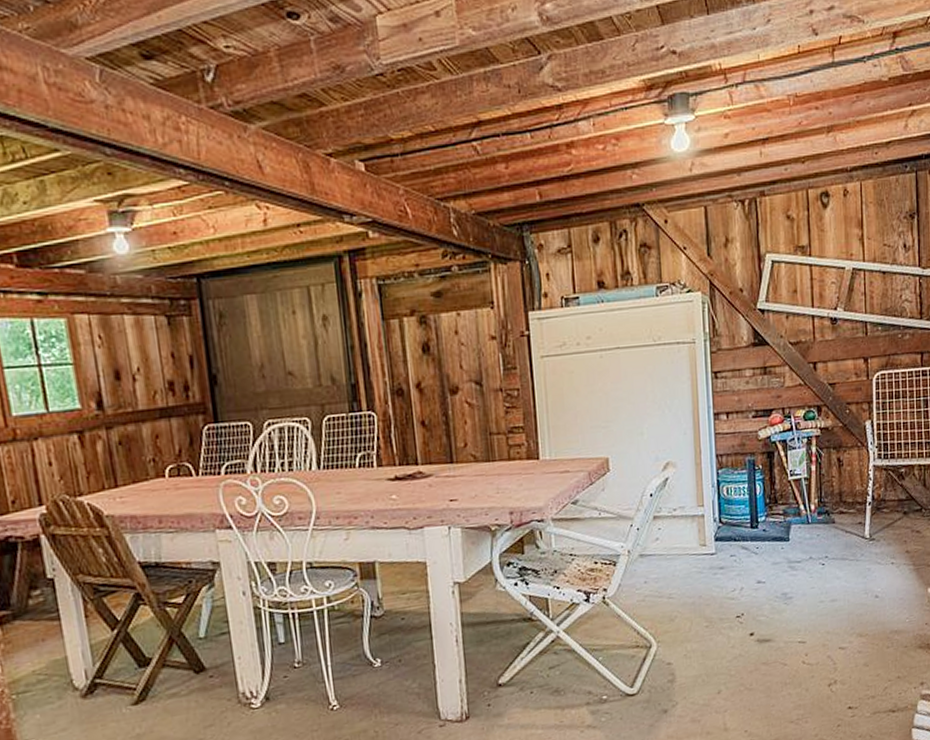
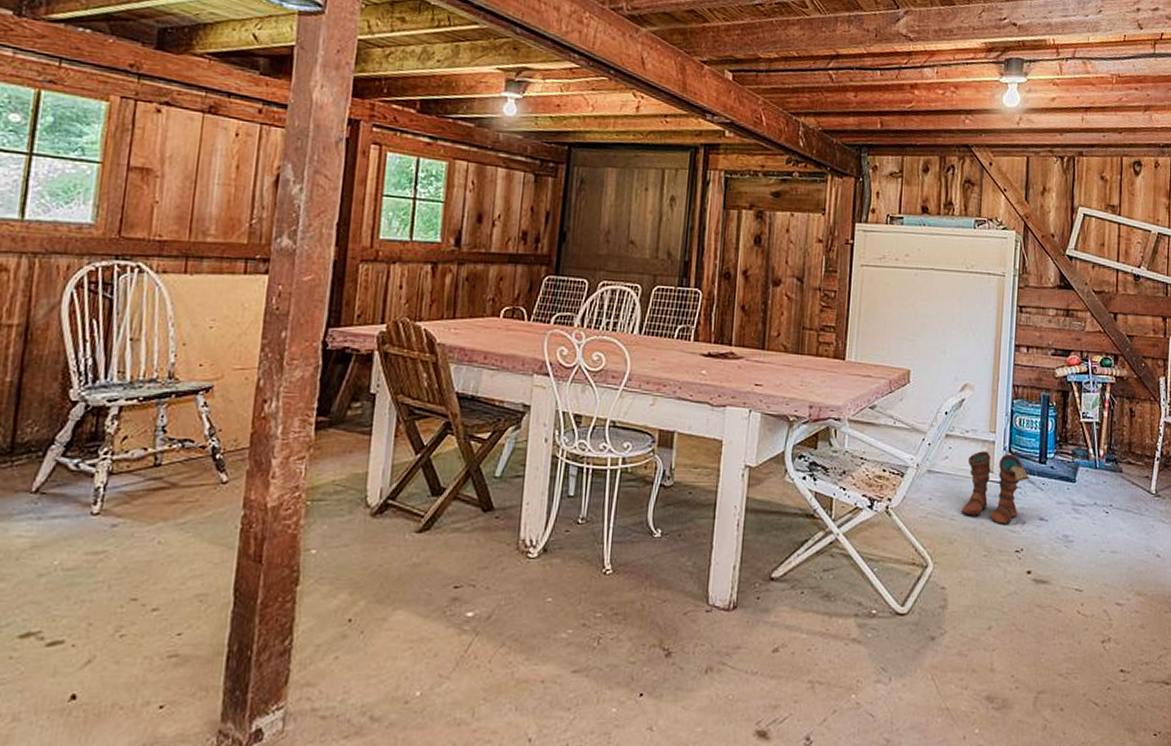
boots: none [678,524,744,595] -> present [961,451,1030,526]

